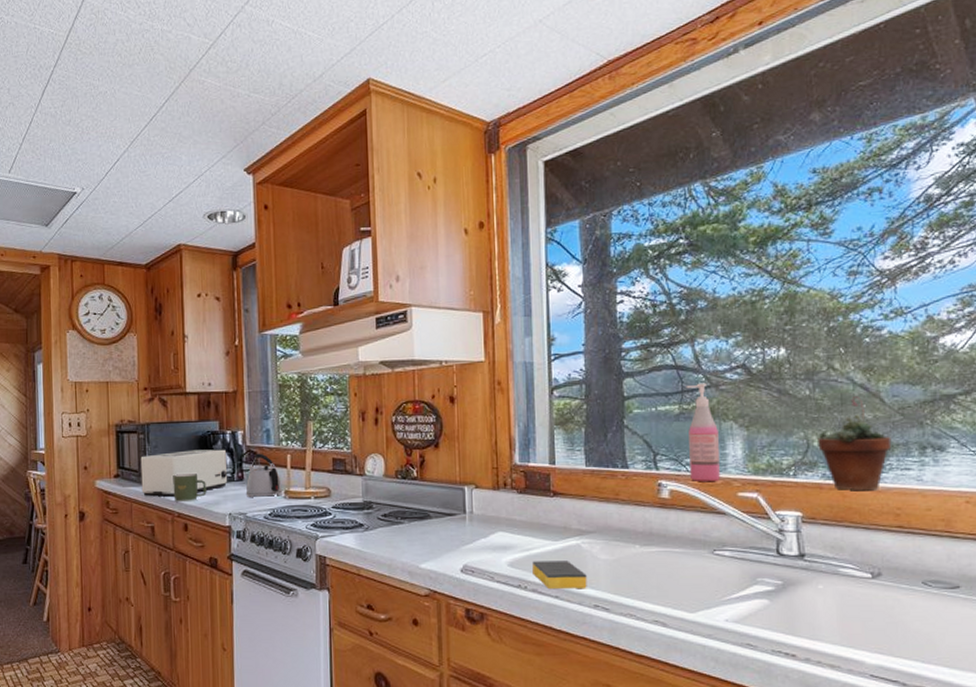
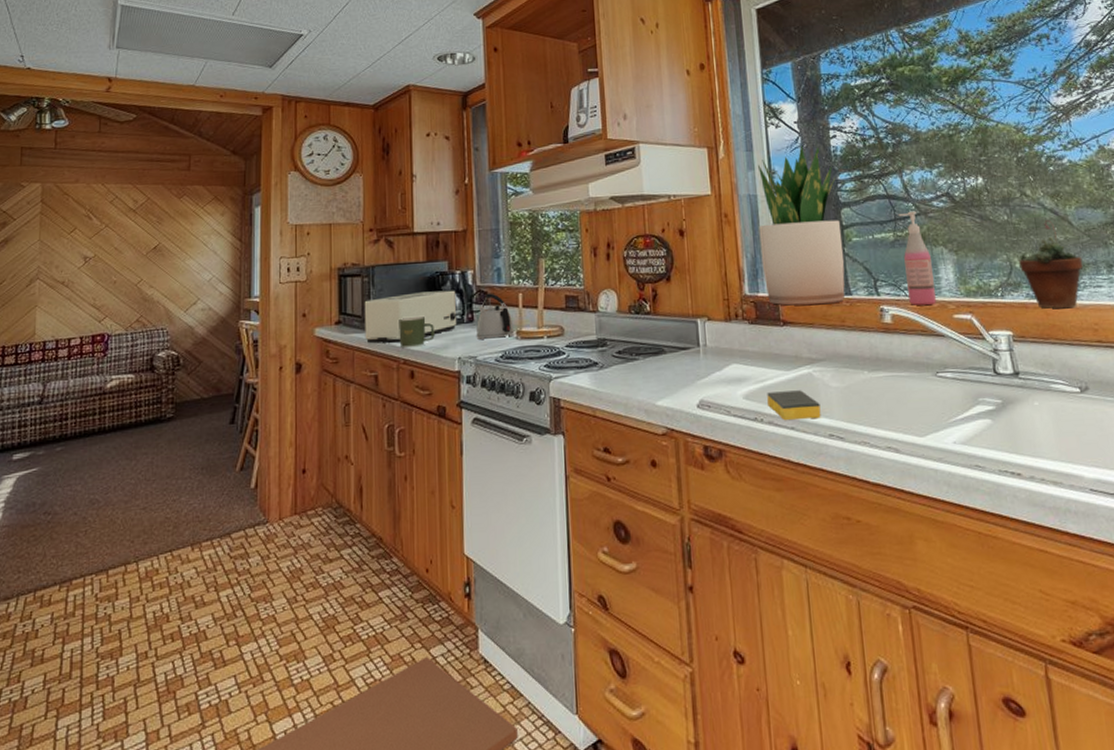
planter: none [533,311,623,478] -> present [758,145,845,306]

